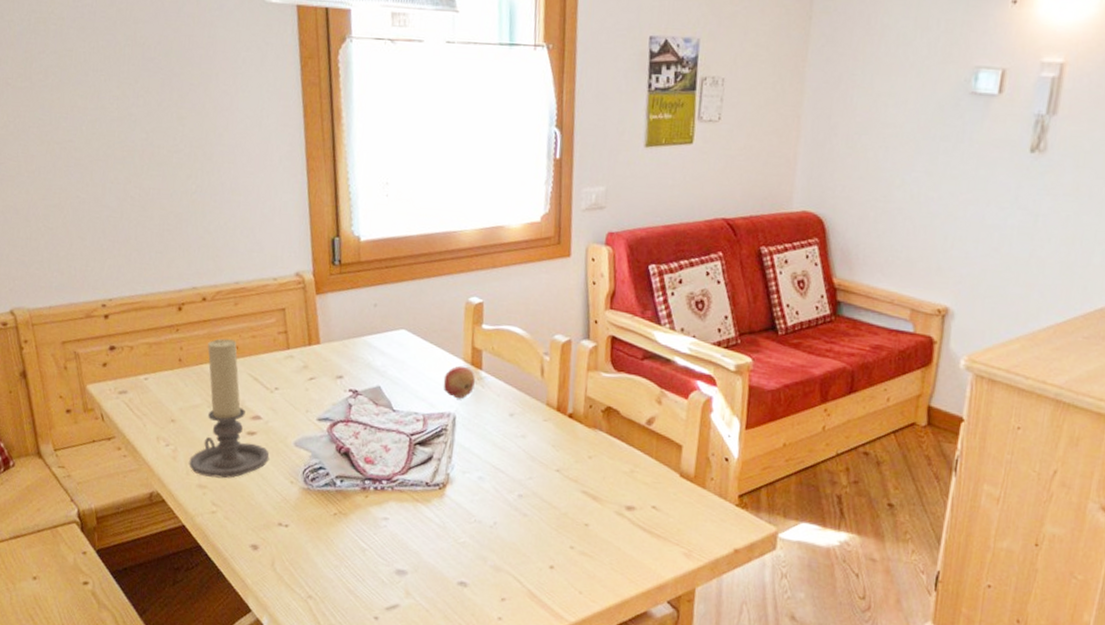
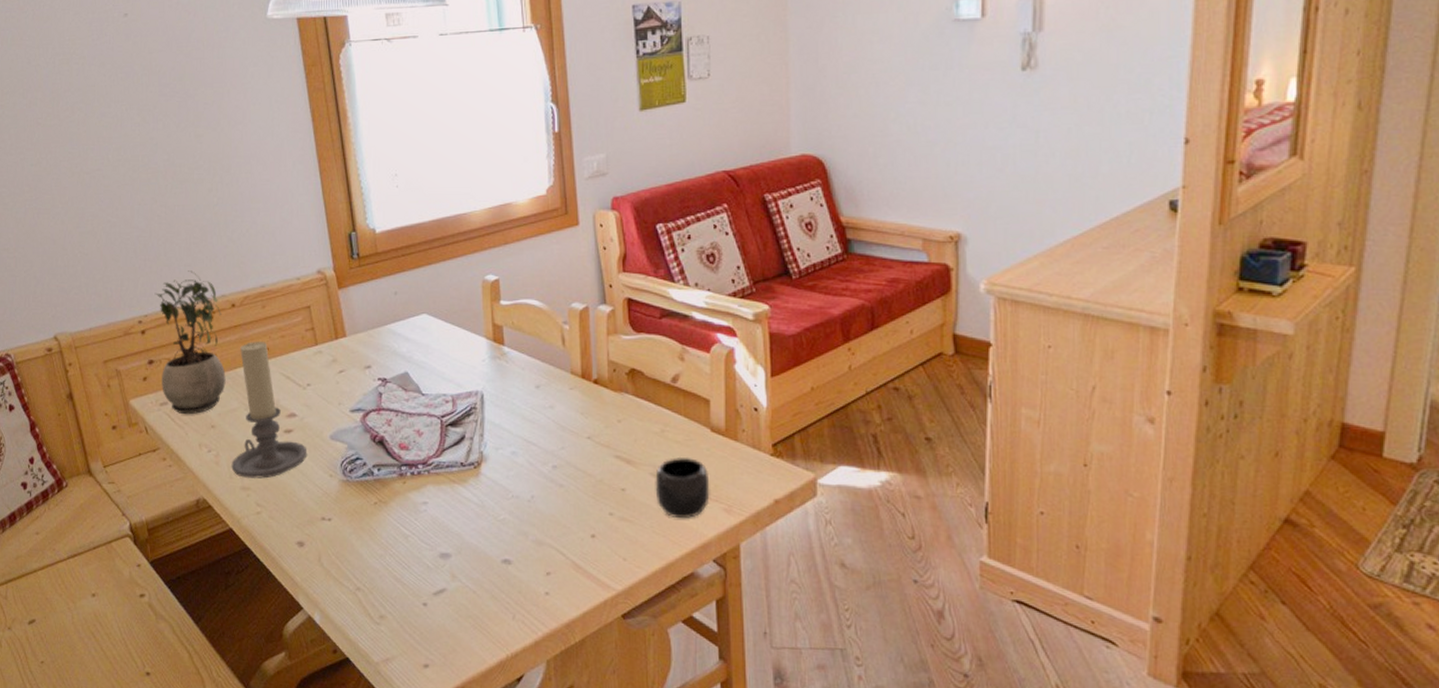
potted plant: none [121,258,191,407] -> present [154,271,226,415]
fruit: present [443,365,475,398] -> none [468,343,498,375]
mug: none [618,498,673,559] -> present [655,456,710,519]

